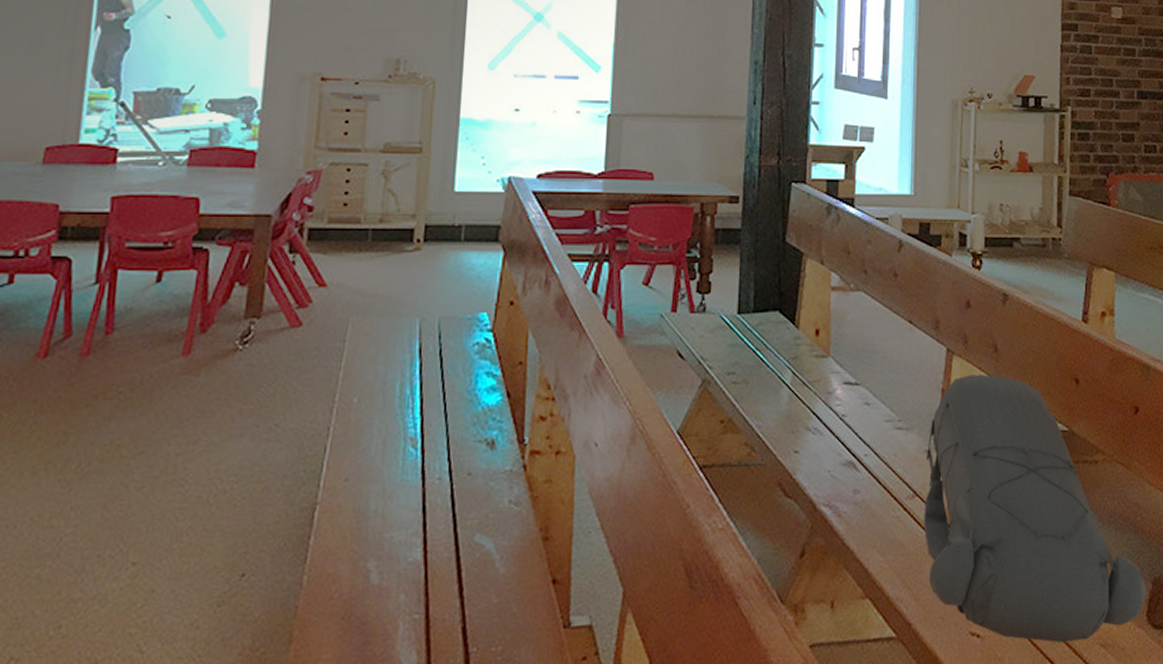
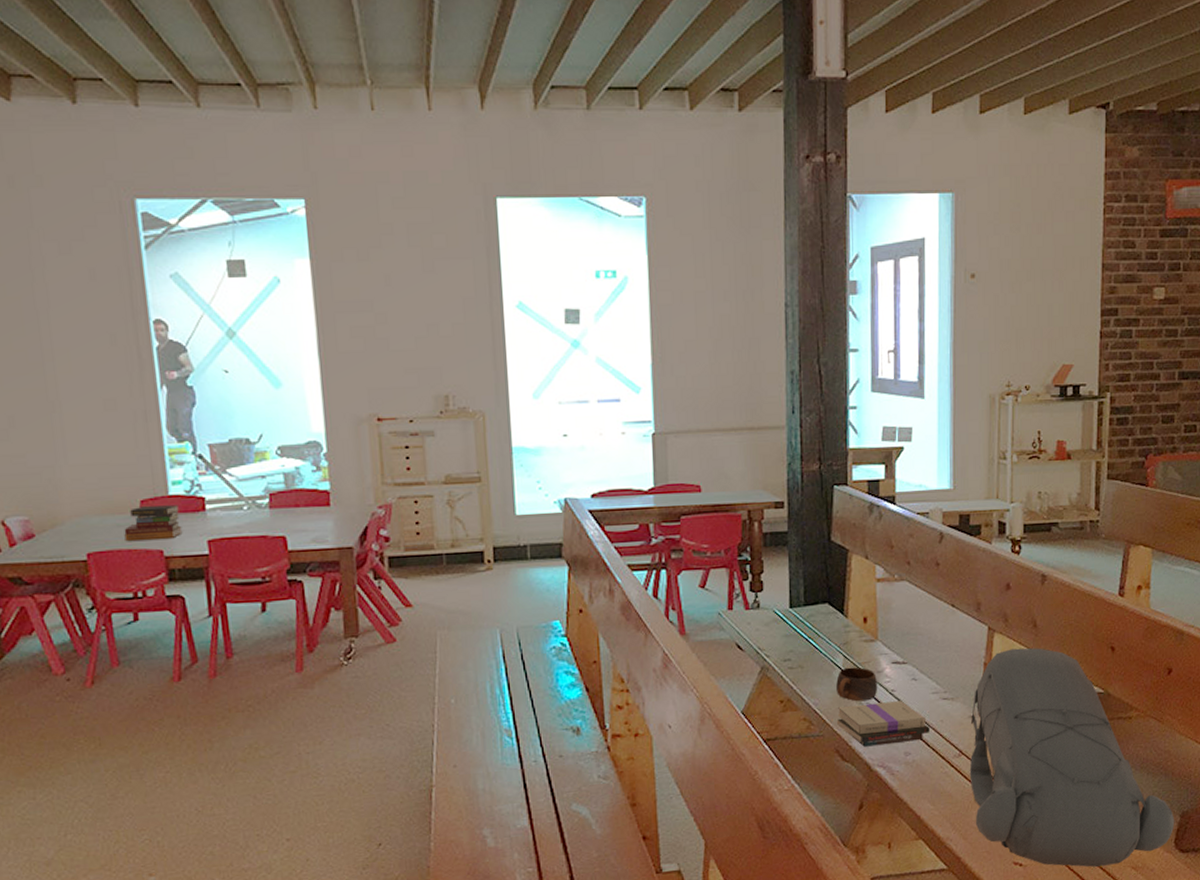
books: none [18,153,87,191] -> present [124,505,183,541]
books: none [780,428,882,481] -> present [836,701,930,747]
cup: none [782,385,828,427] -> present [836,667,878,702]

